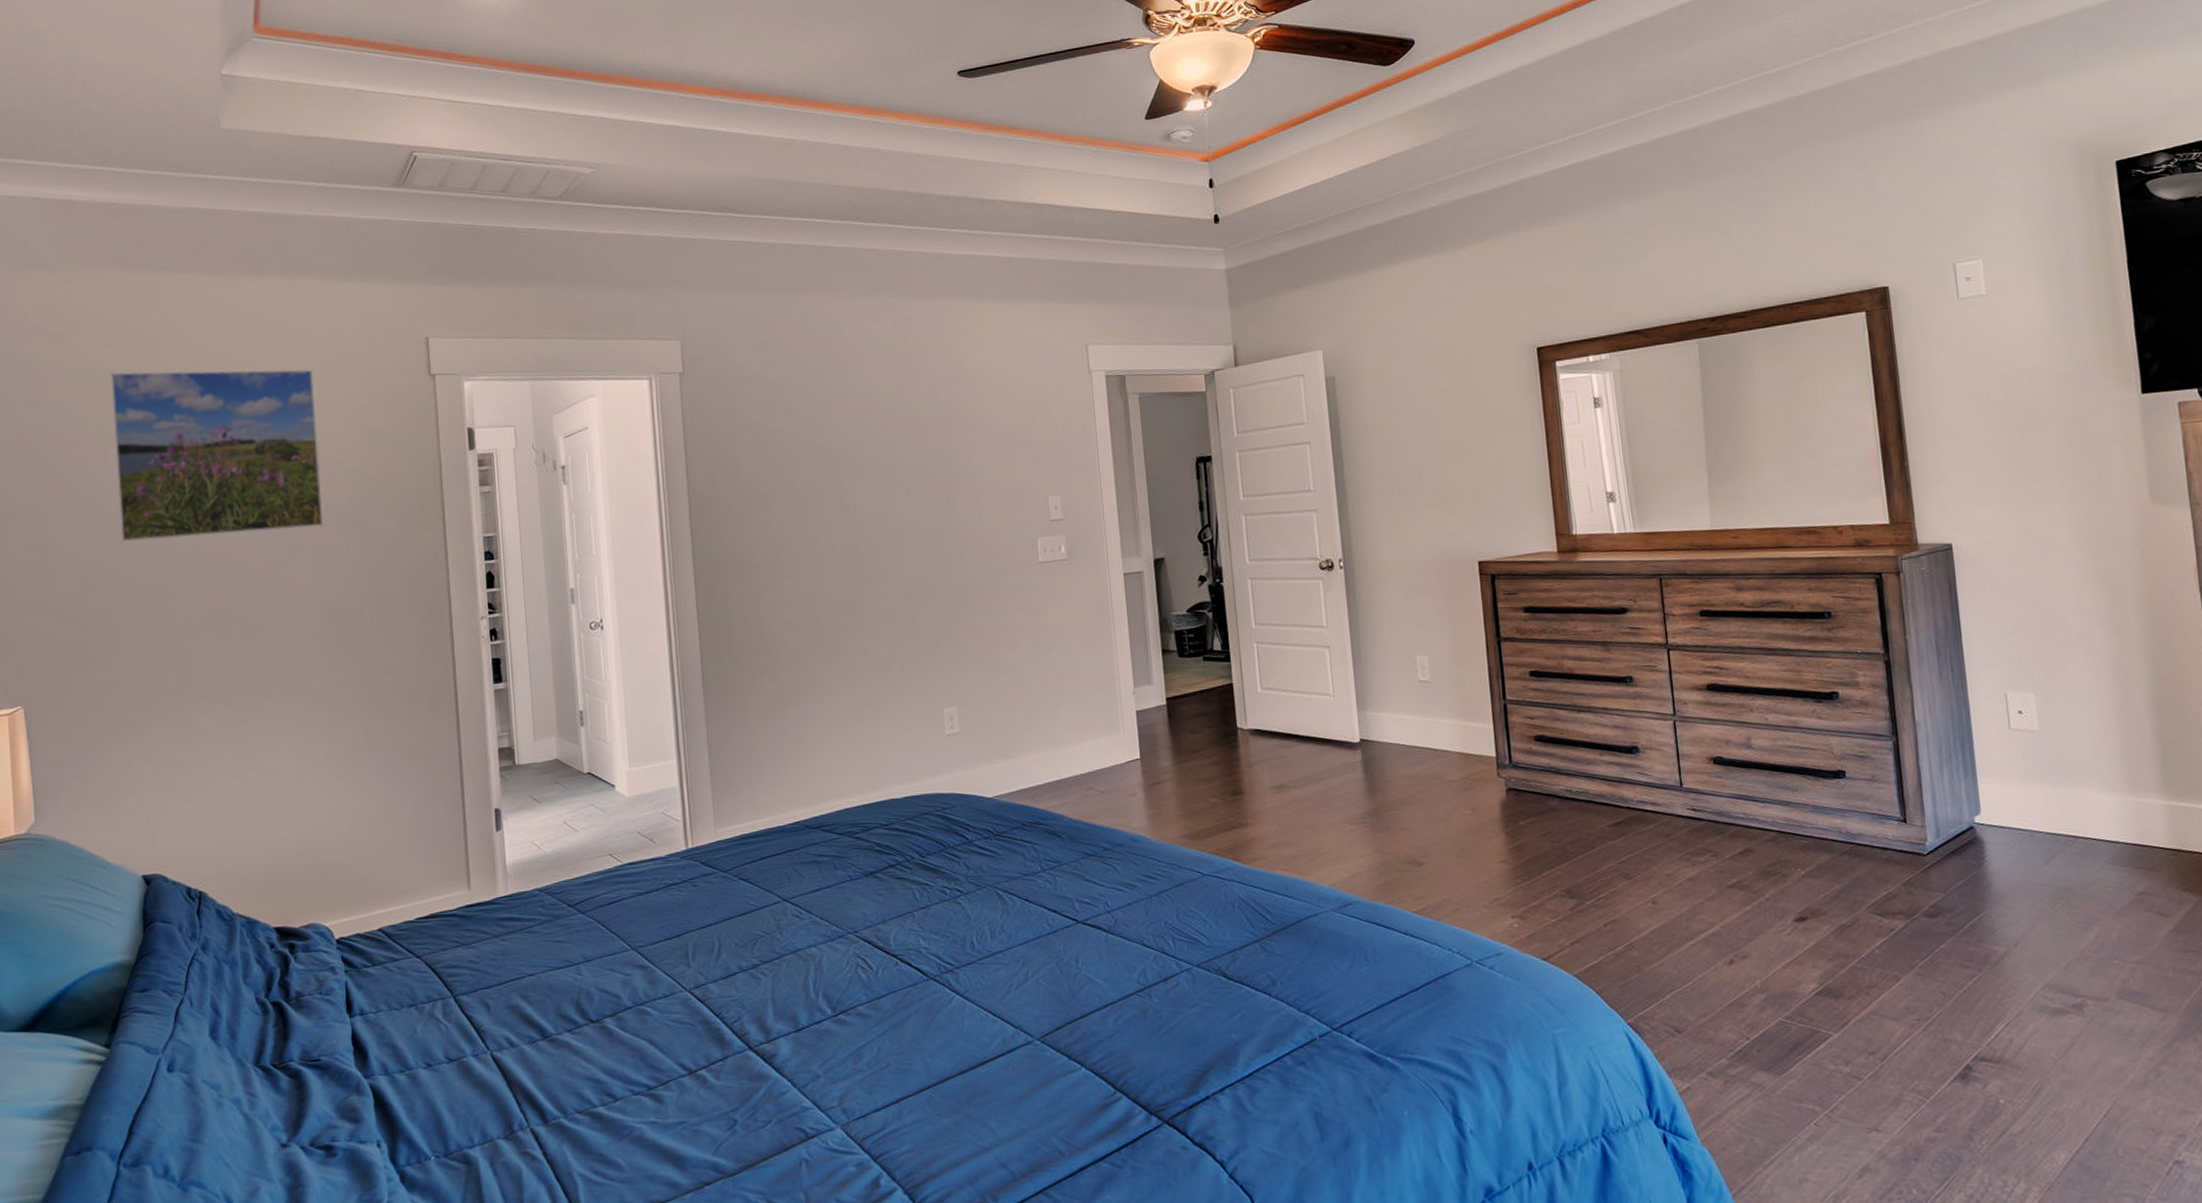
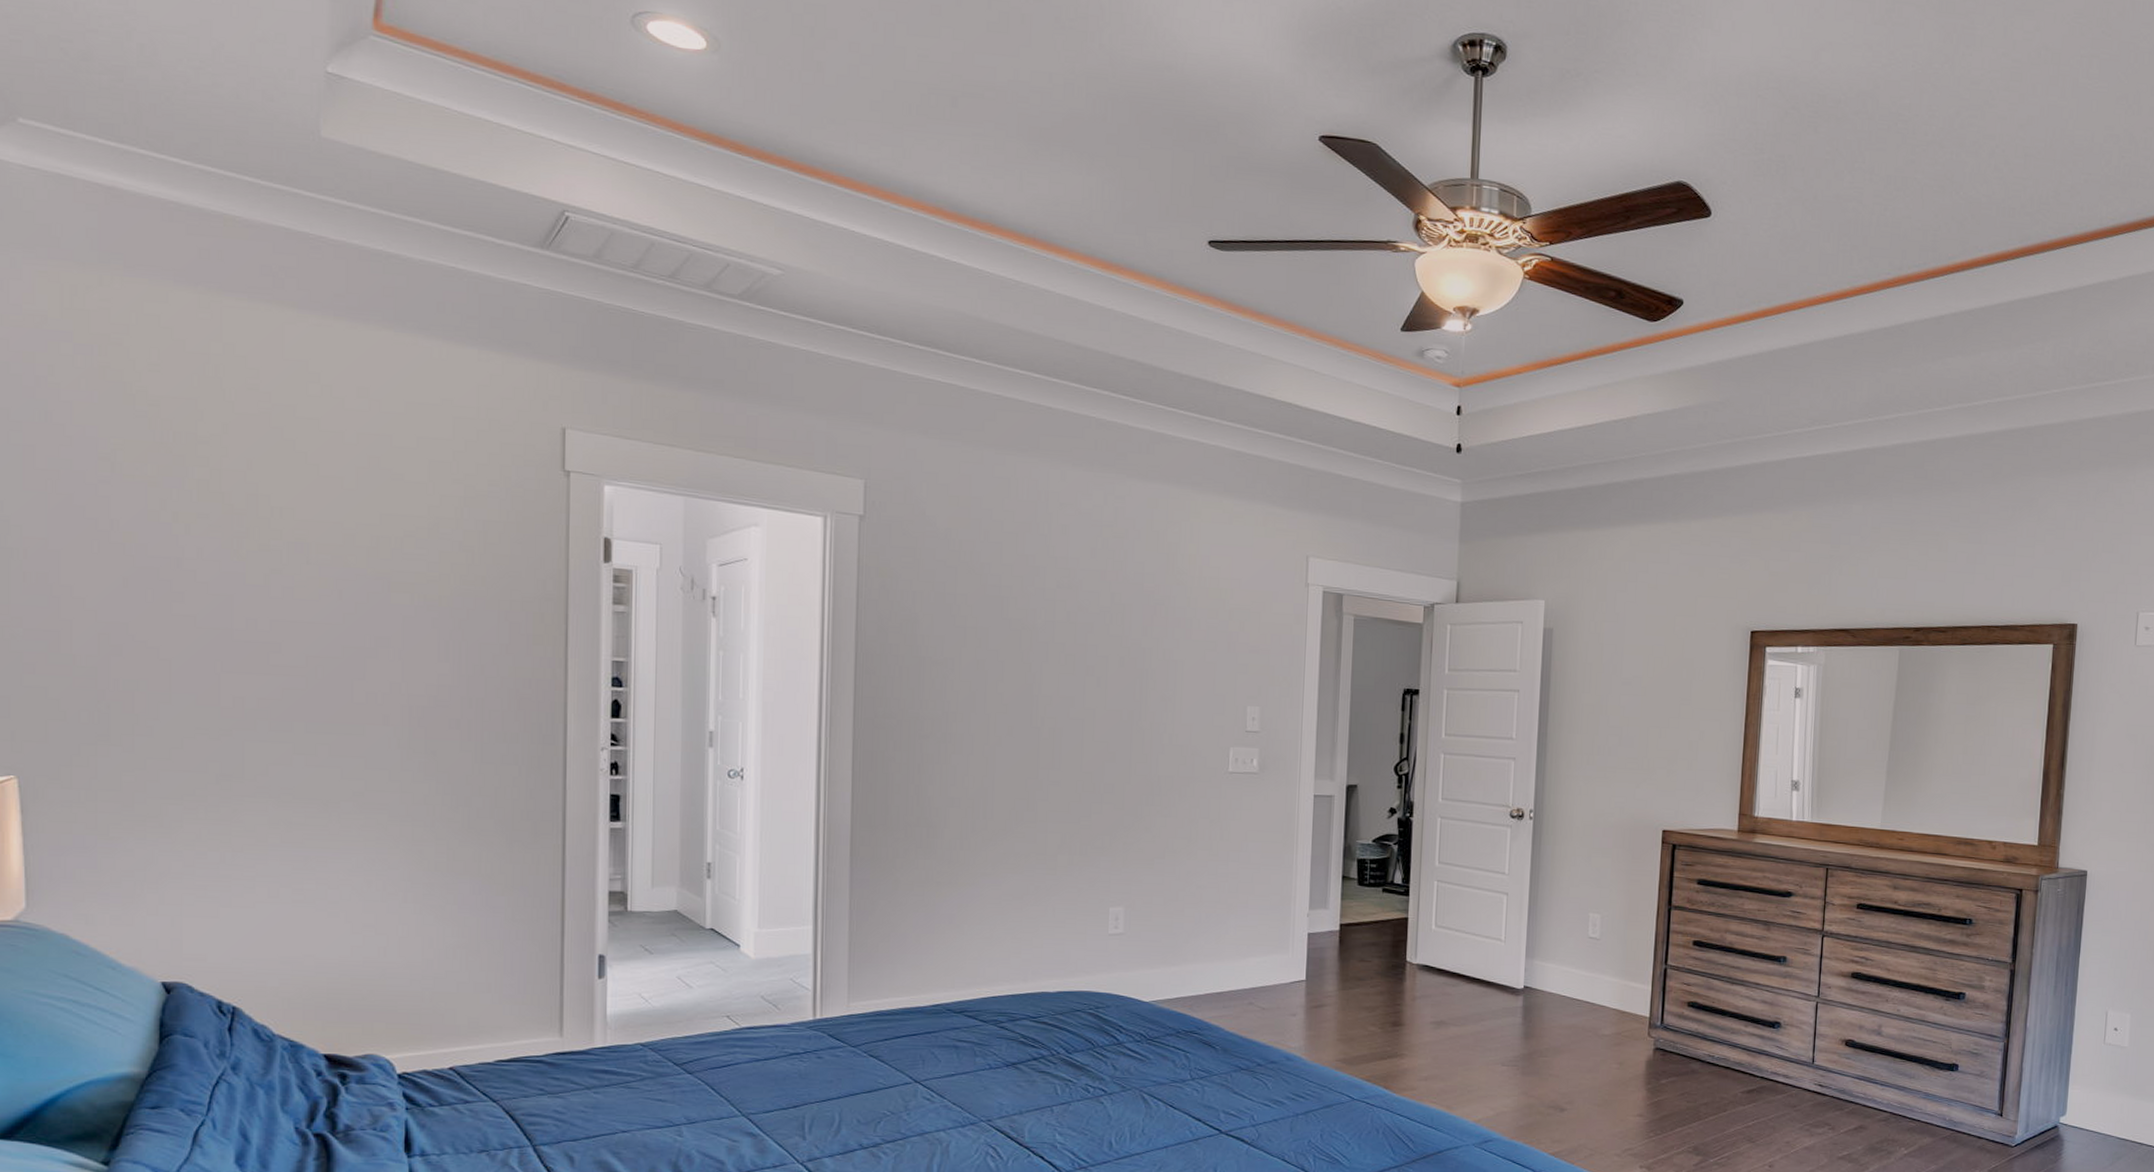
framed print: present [110,369,324,542] -> none [155,404,420,622]

